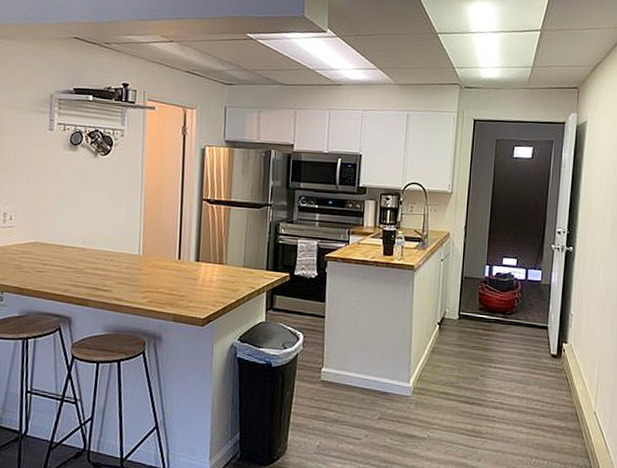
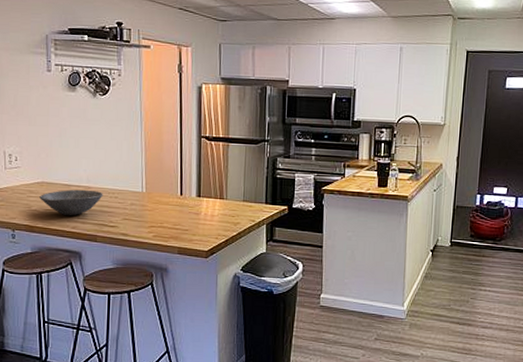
bowl: none [32,250,98,278] -> present [39,189,103,215]

